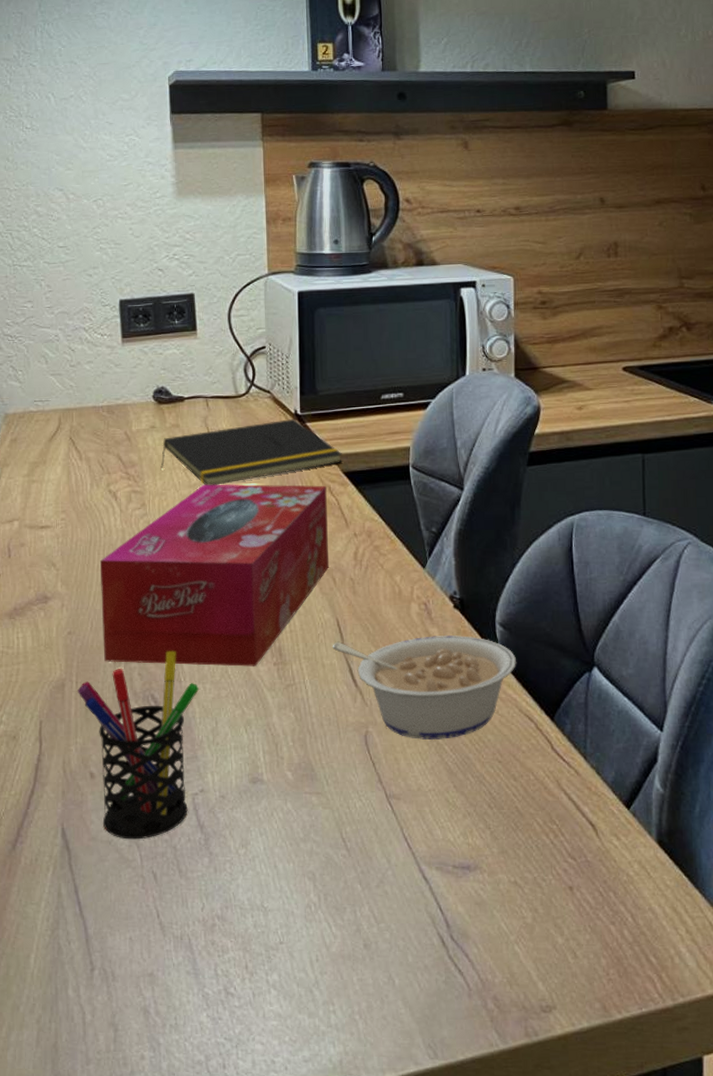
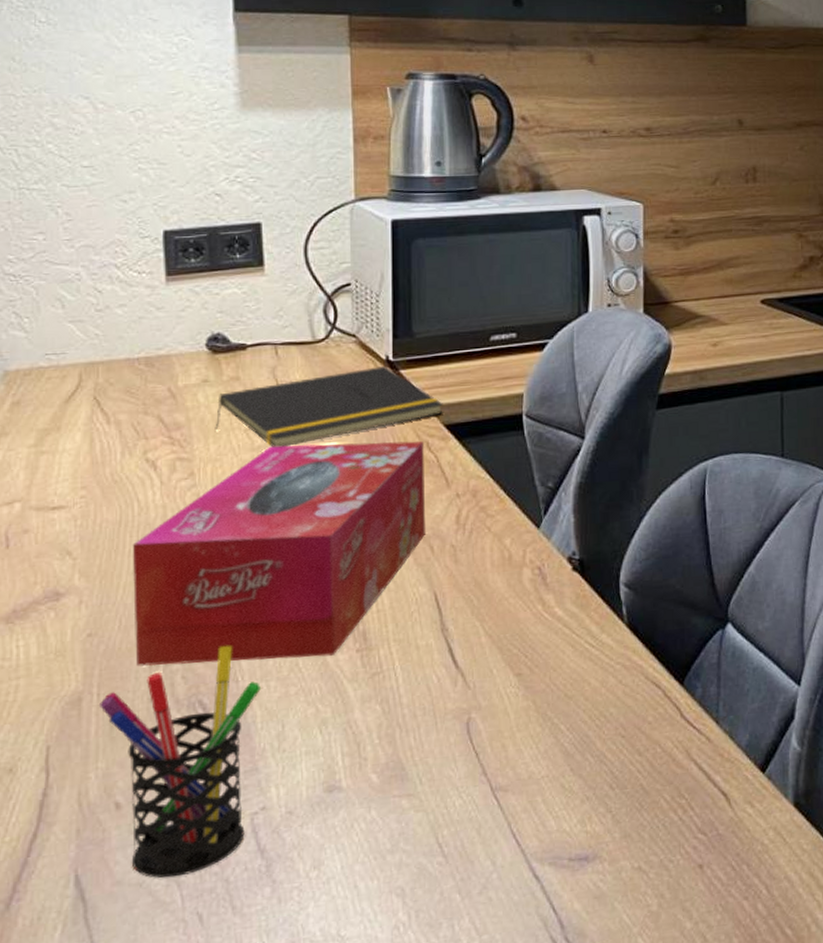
legume: present [332,635,517,741] -> none [428,600,643,721]

